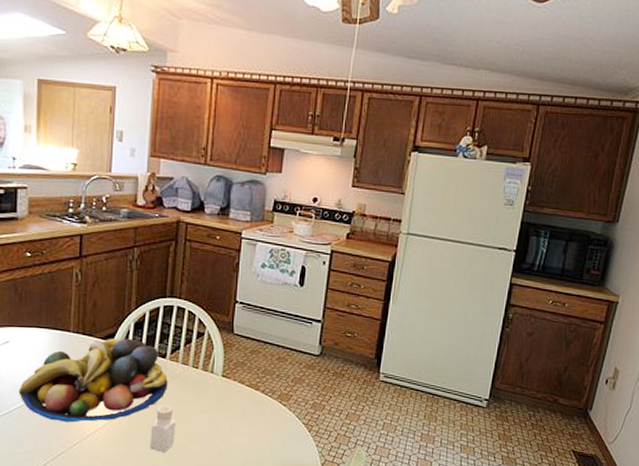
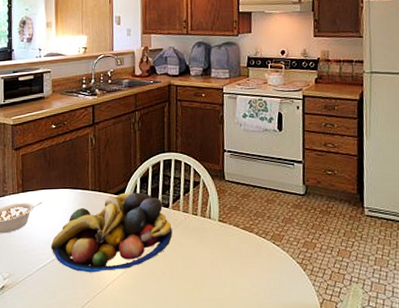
pepper shaker: present [150,405,177,452] -> none [161,252,183,297]

